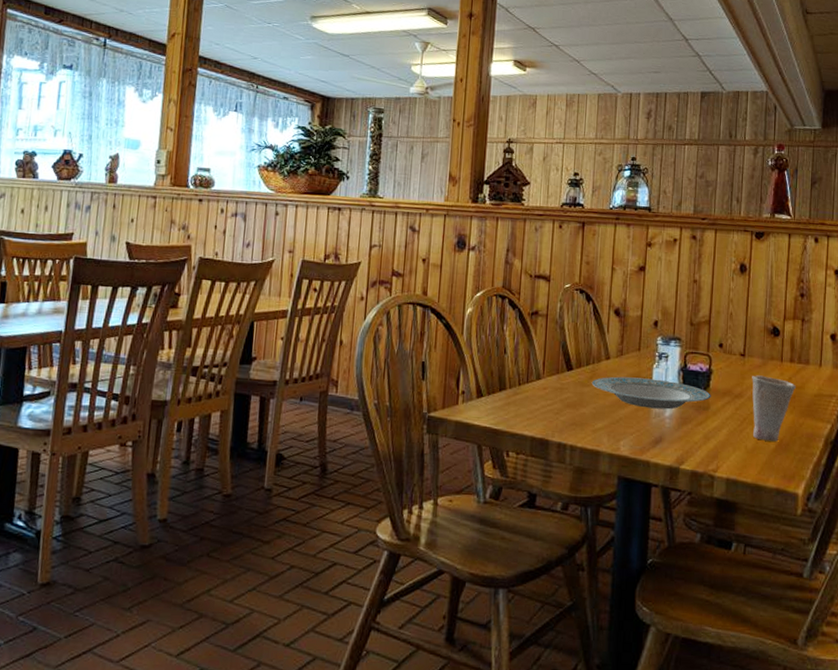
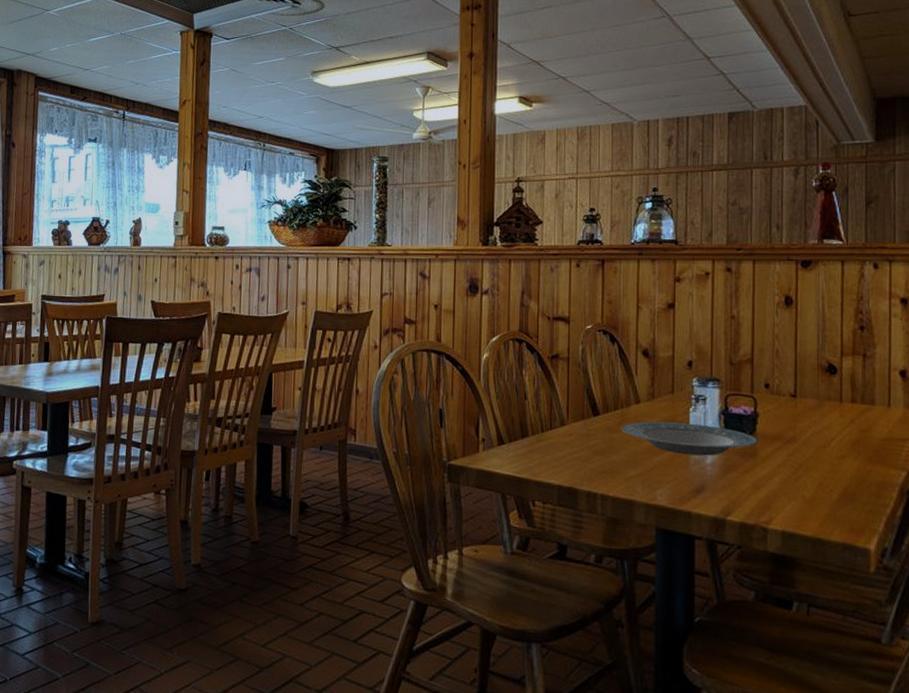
cup: present [752,375,796,442] -> none [806,417,860,491]

